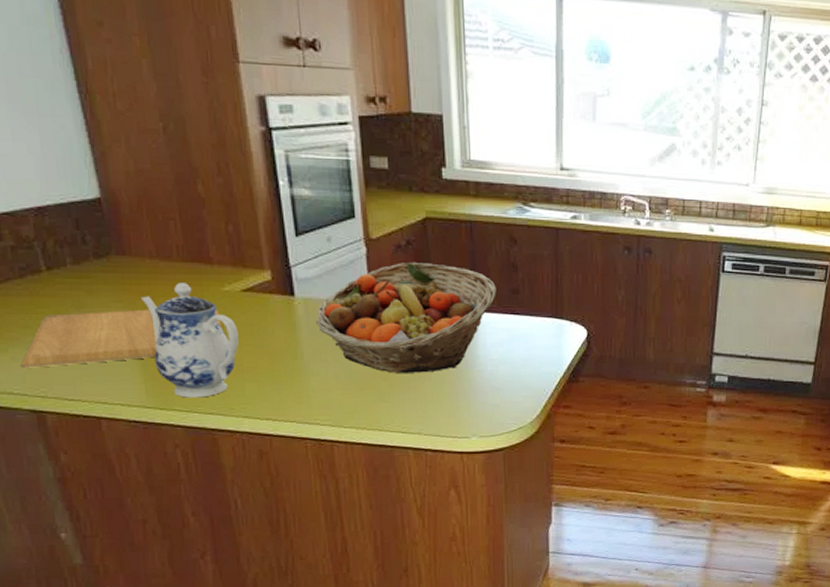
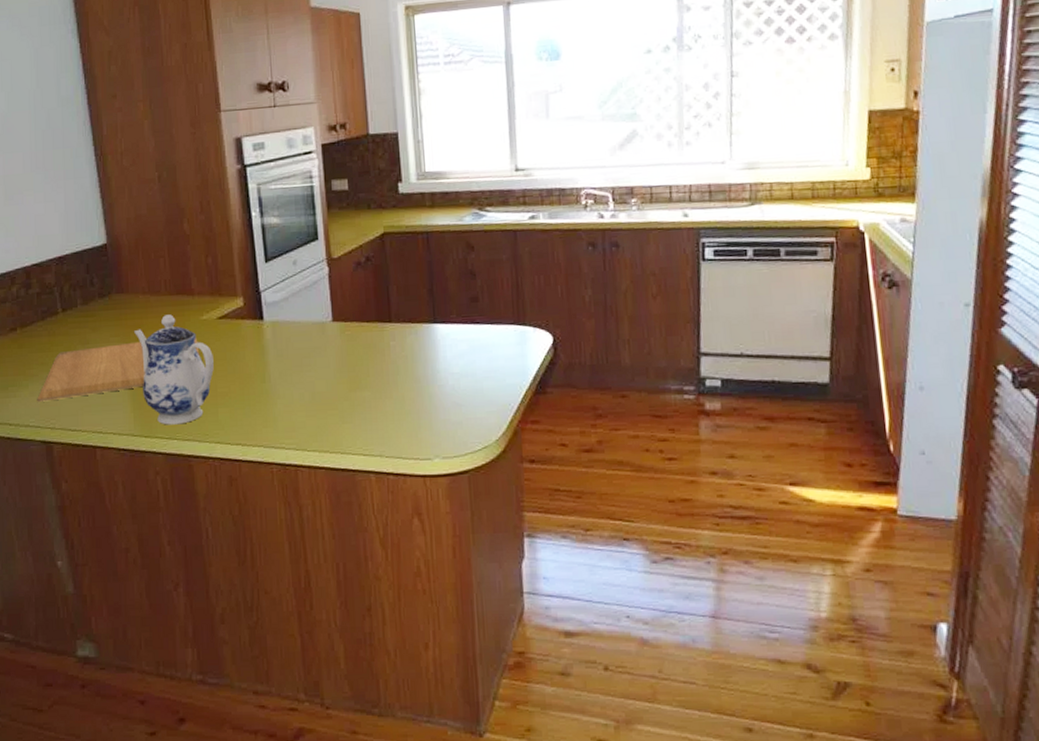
fruit basket: present [316,261,496,373] -> none [283,277,455,393]

